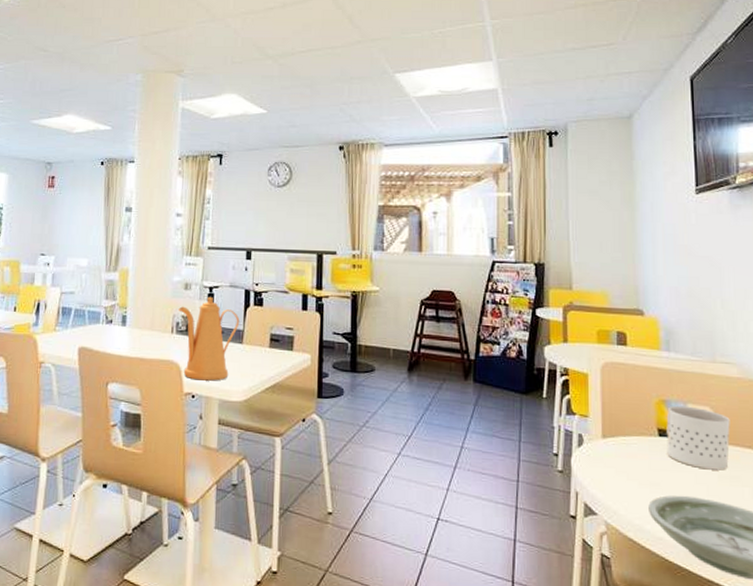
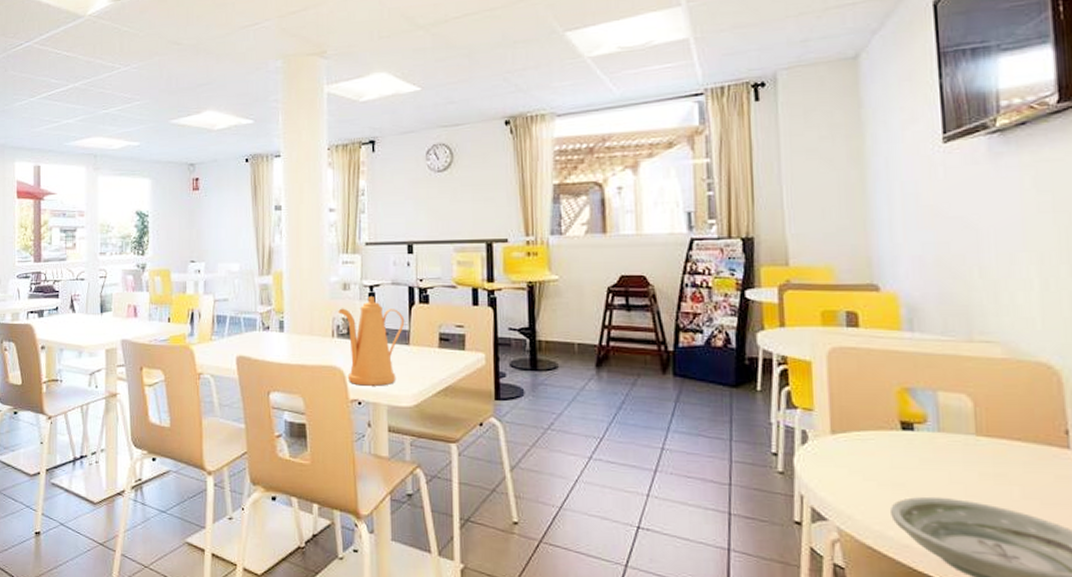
mug: present [666,405,731,471] -> none [911,394,994,467]

